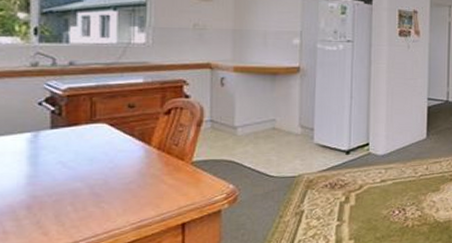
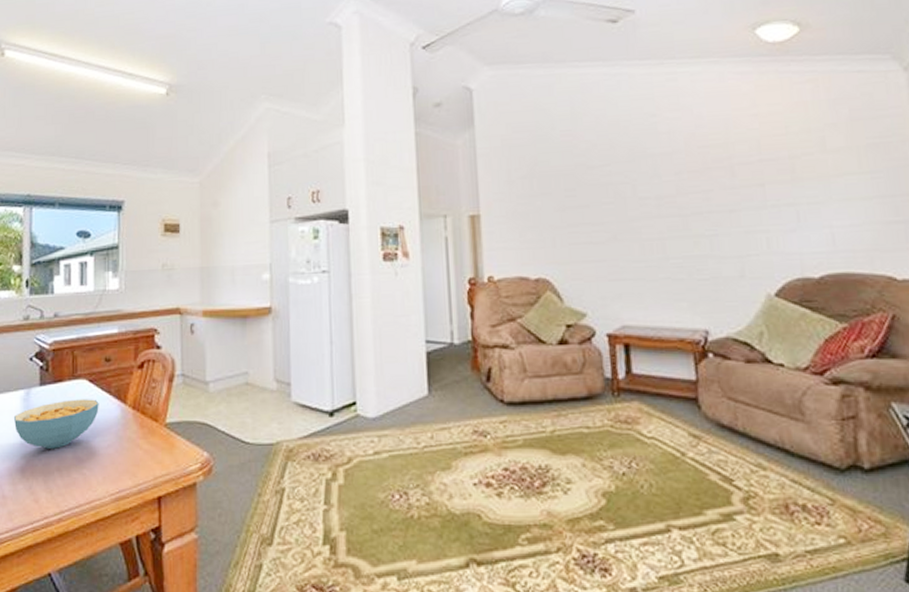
cereal bowl: none [17,141,121,187] -> present [13,399,99,449]

